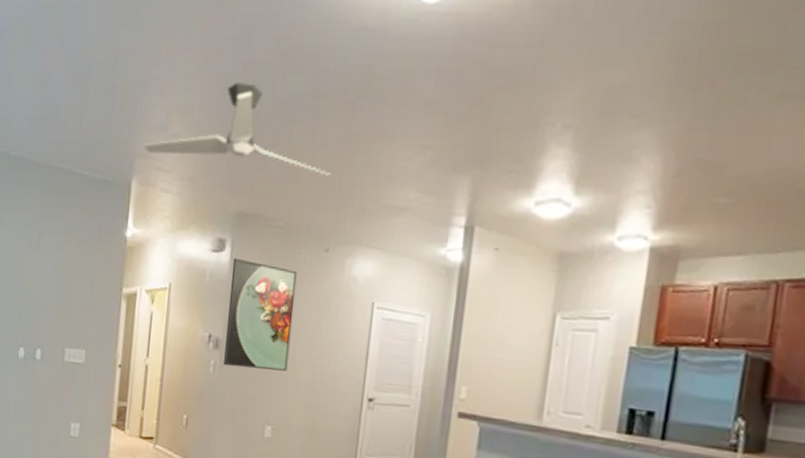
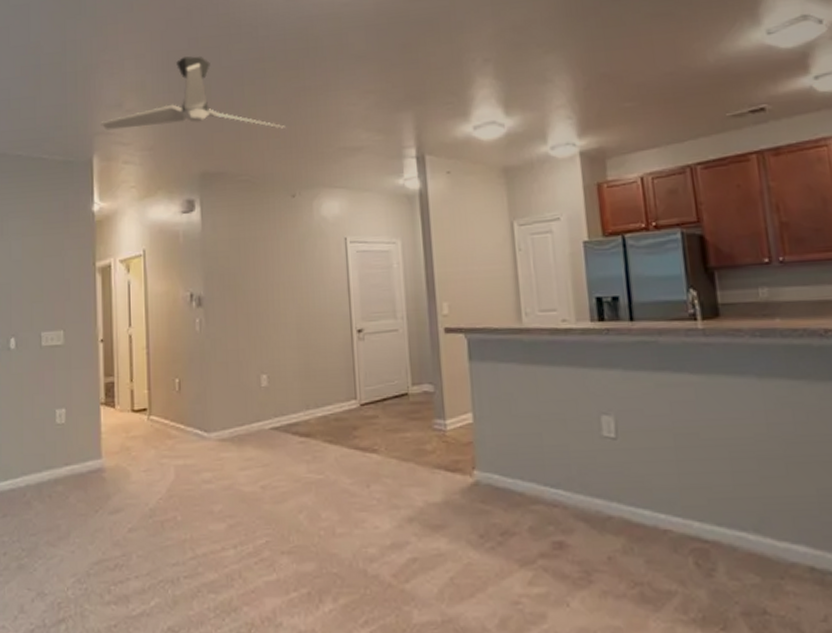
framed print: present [224,258,298,371] -> none [204,216,274,322]

